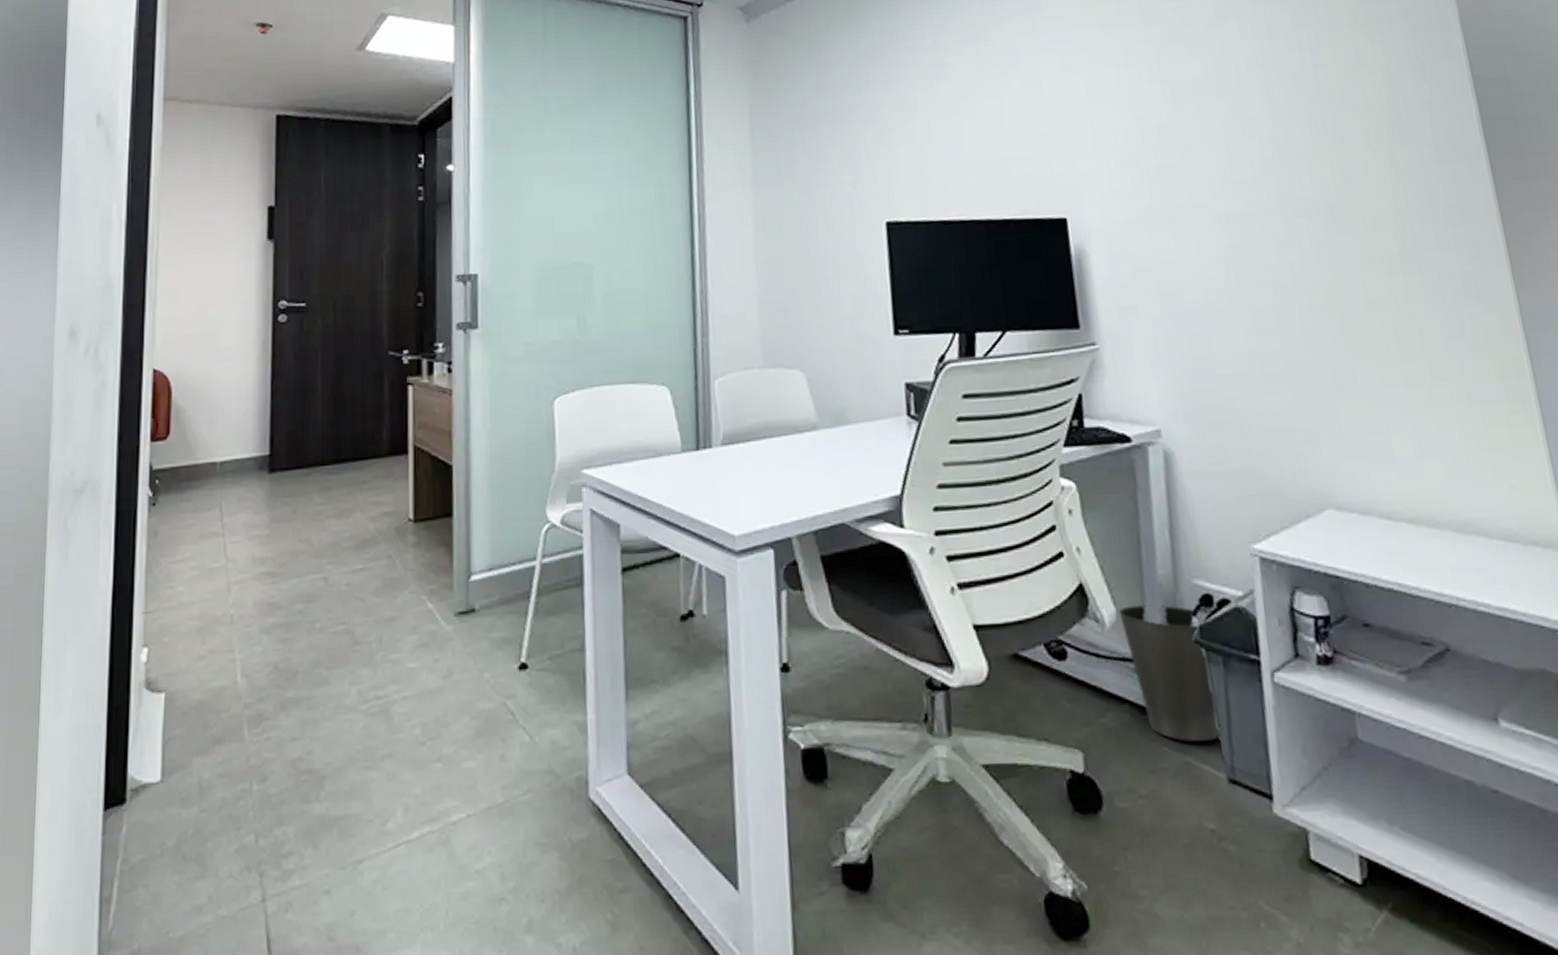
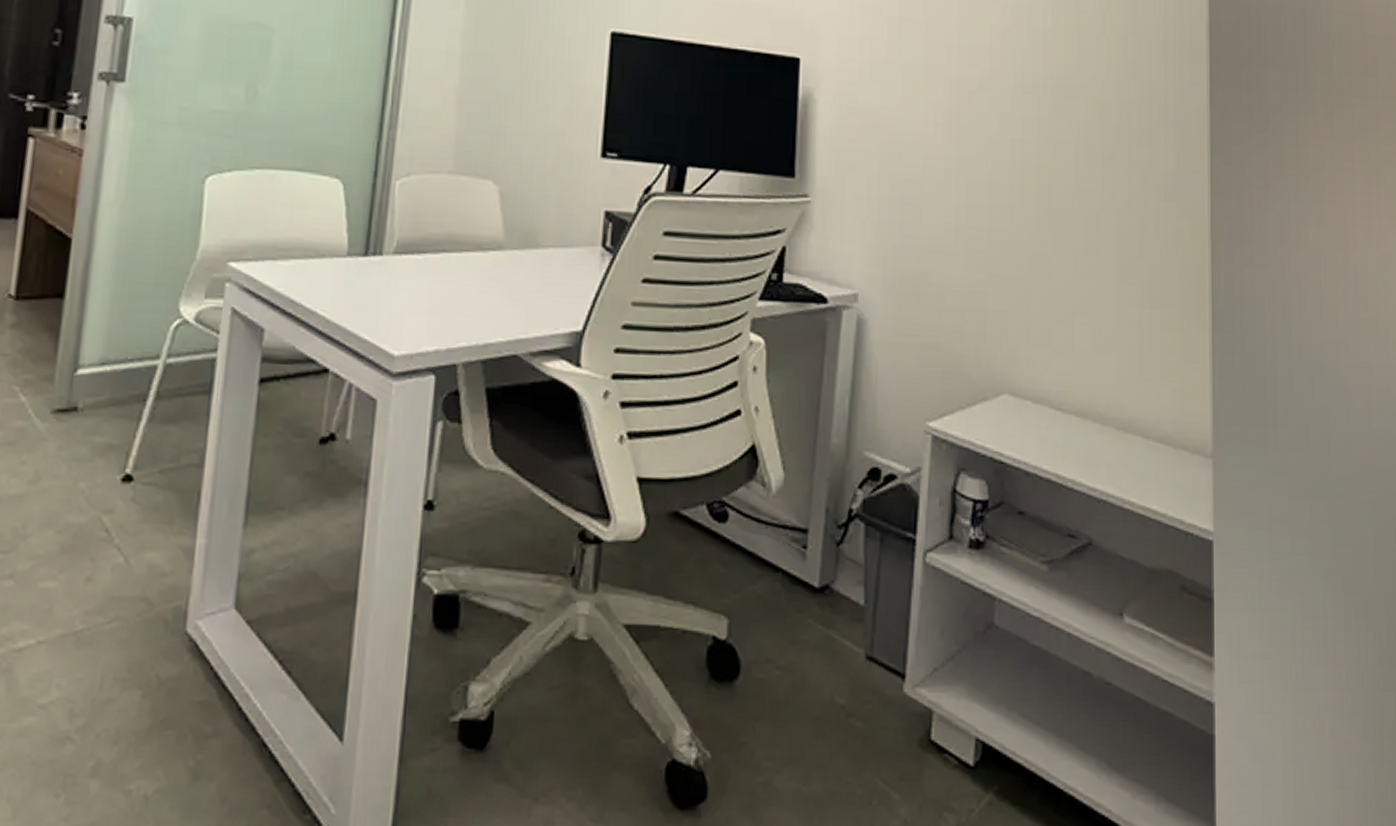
waste basket: present [1118,605,1221,741] -> none [786,472,867,616]

